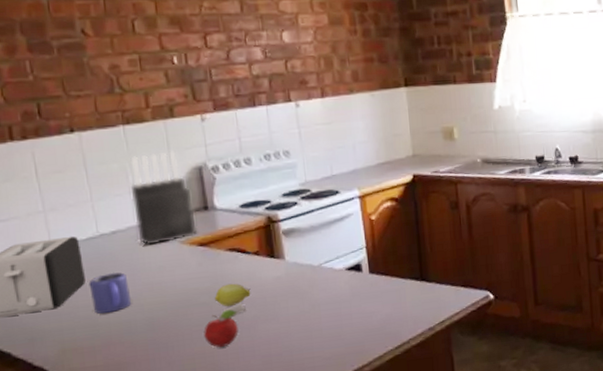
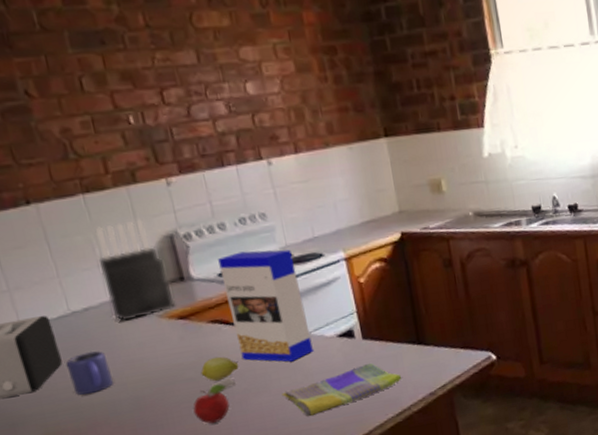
cereal box: none [241,185,322,292] -> present [218,249,313,362]
dish towel: none [289,296,404,345] -> present [282,362,402,416]

